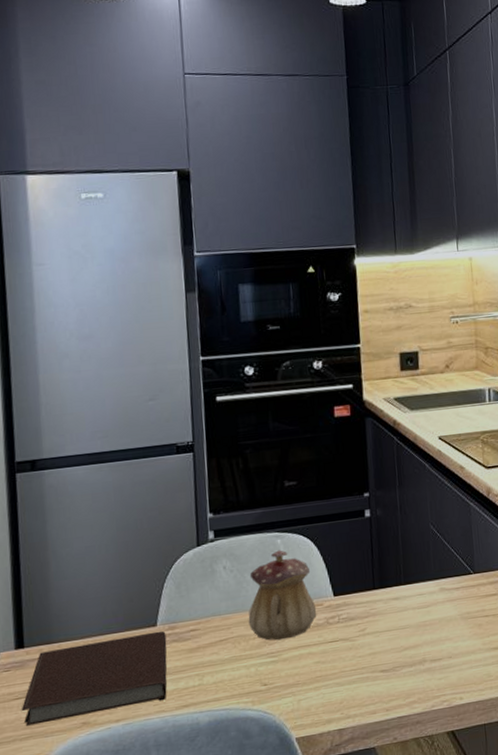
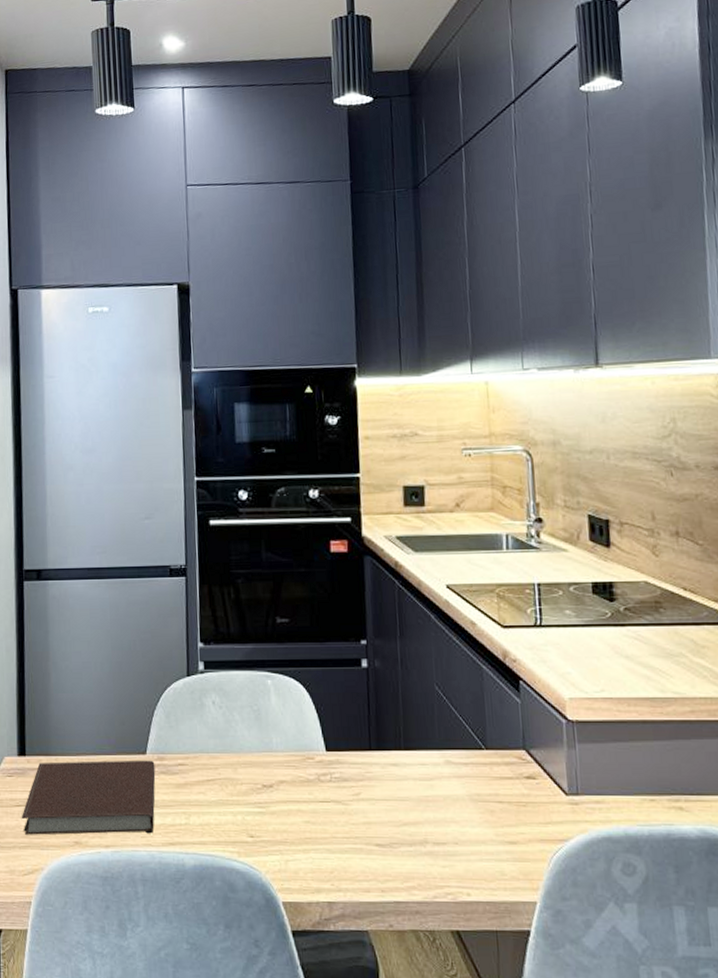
teapot: present [248,550,317,641] -> none [236,691,308,790]

